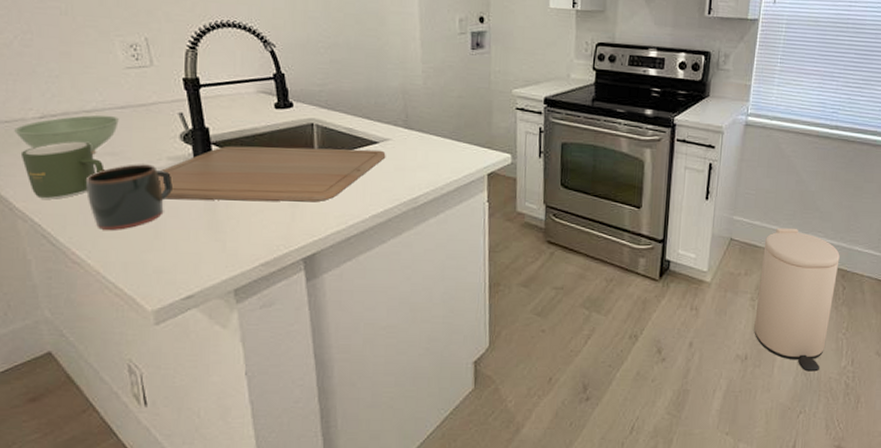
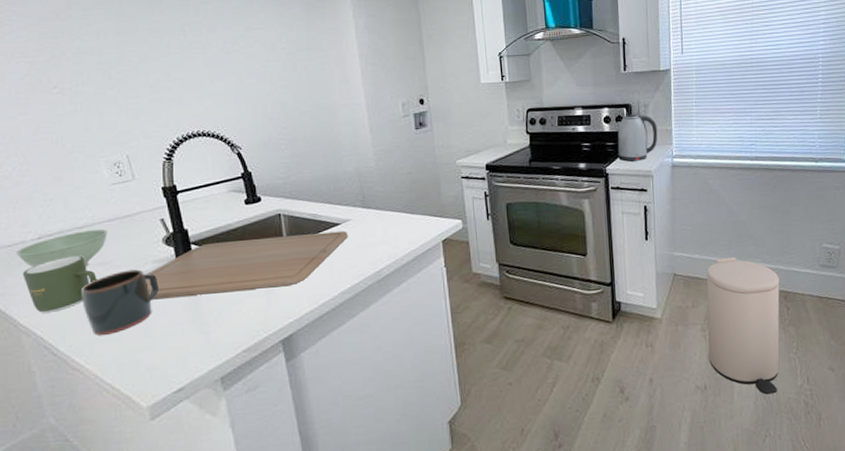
kettle: none [689,63,736,115] -> present [617,114,658,162]

